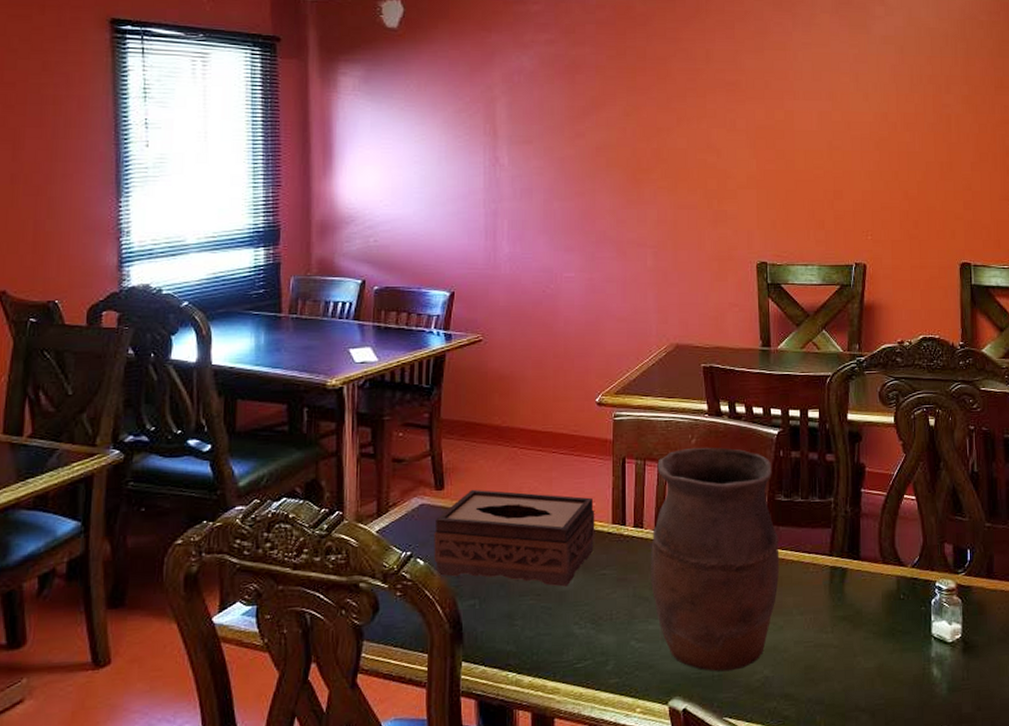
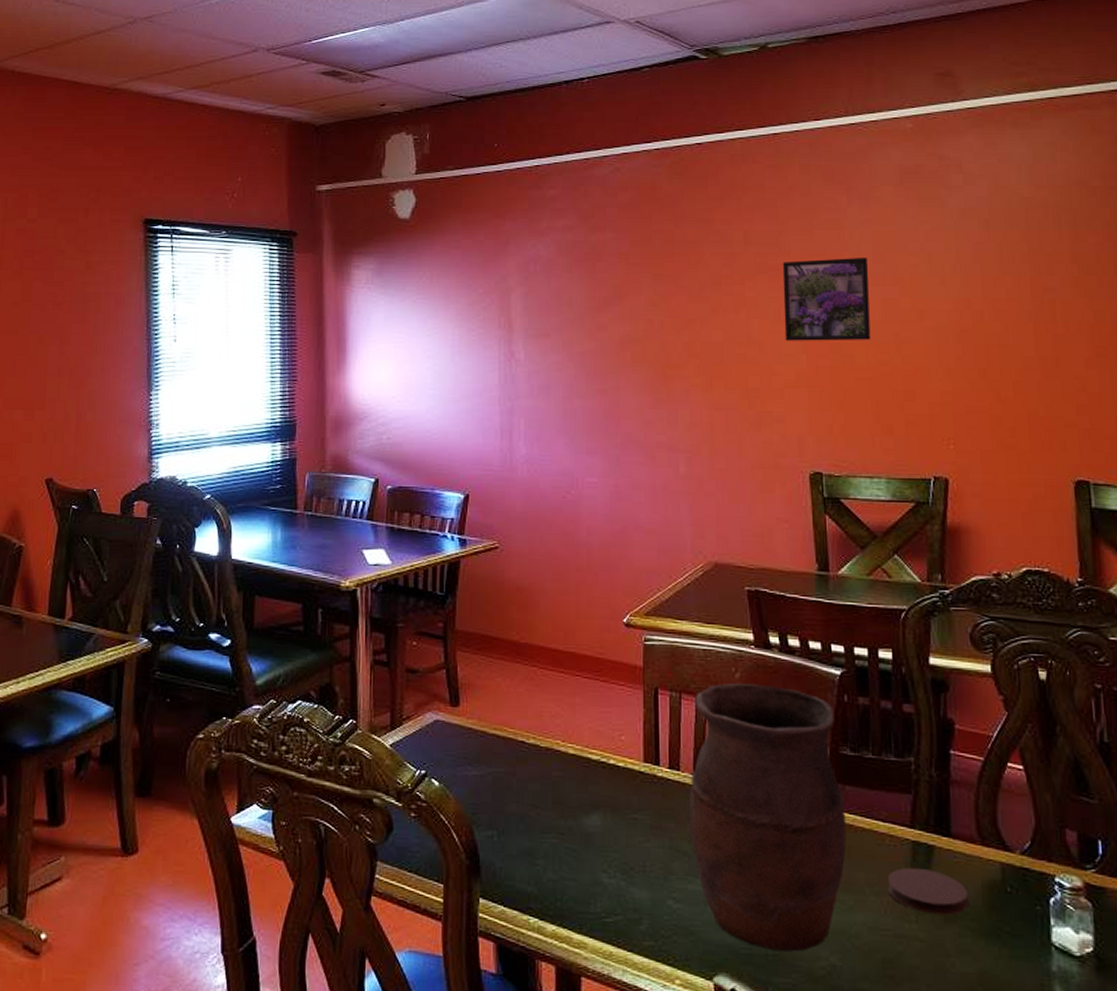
tissue box: present [434,489,595,587] -> none [449,708,625,828]
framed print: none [738,75,809,148] -> present [782,257,871,341]
coaster: none [810,587,872,625] -> present [887,867,969,916]

